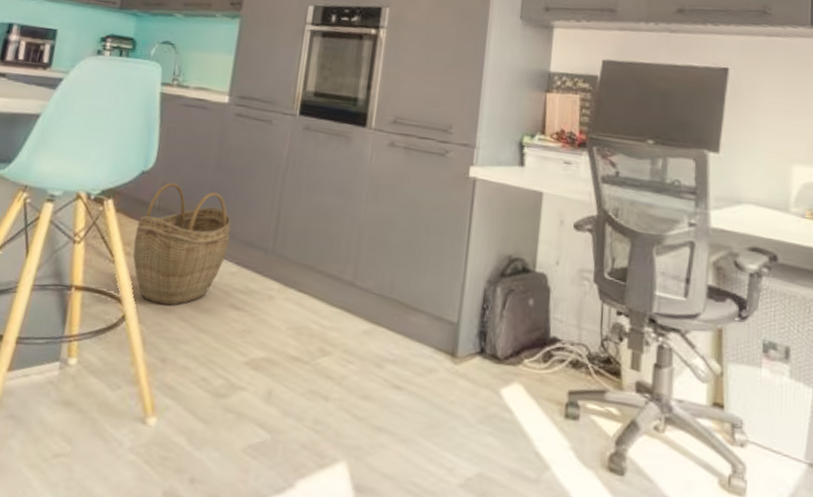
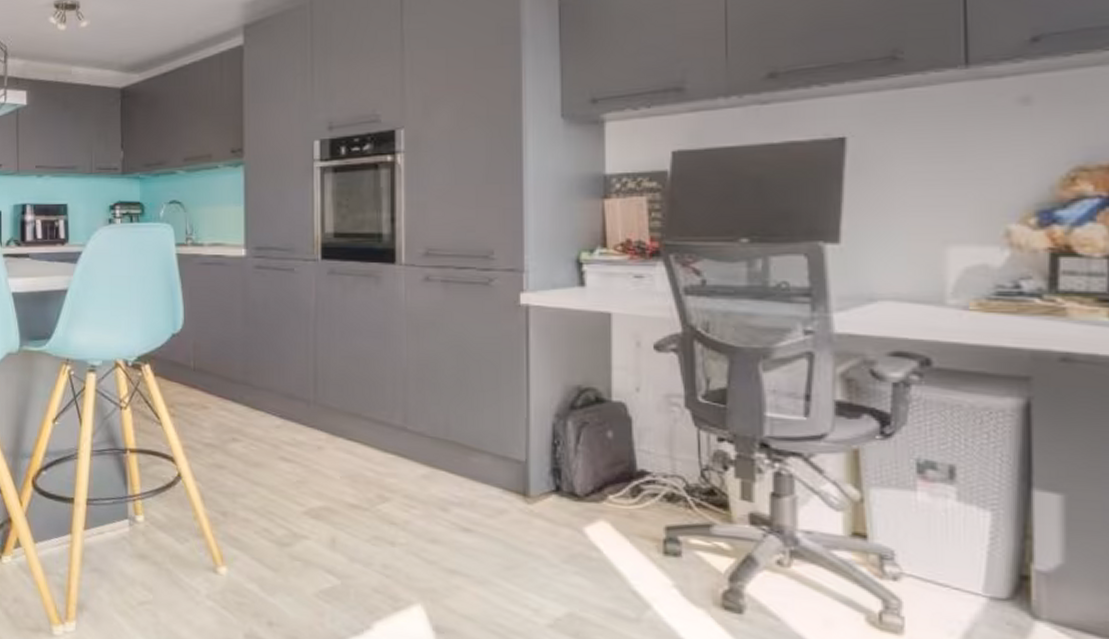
woven basket: present [132,182,231,306] -> none [176,342,269,462]

